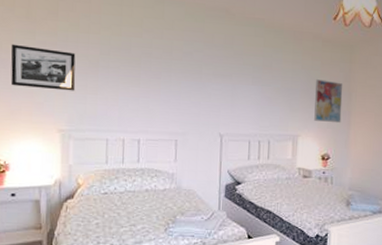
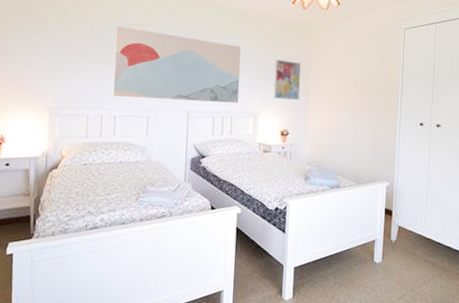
picture frame: present [10,44,76,91] -> none [9,32,63,73]
wall art: none [135,39,278,126] -> present [113,26,241,103]

